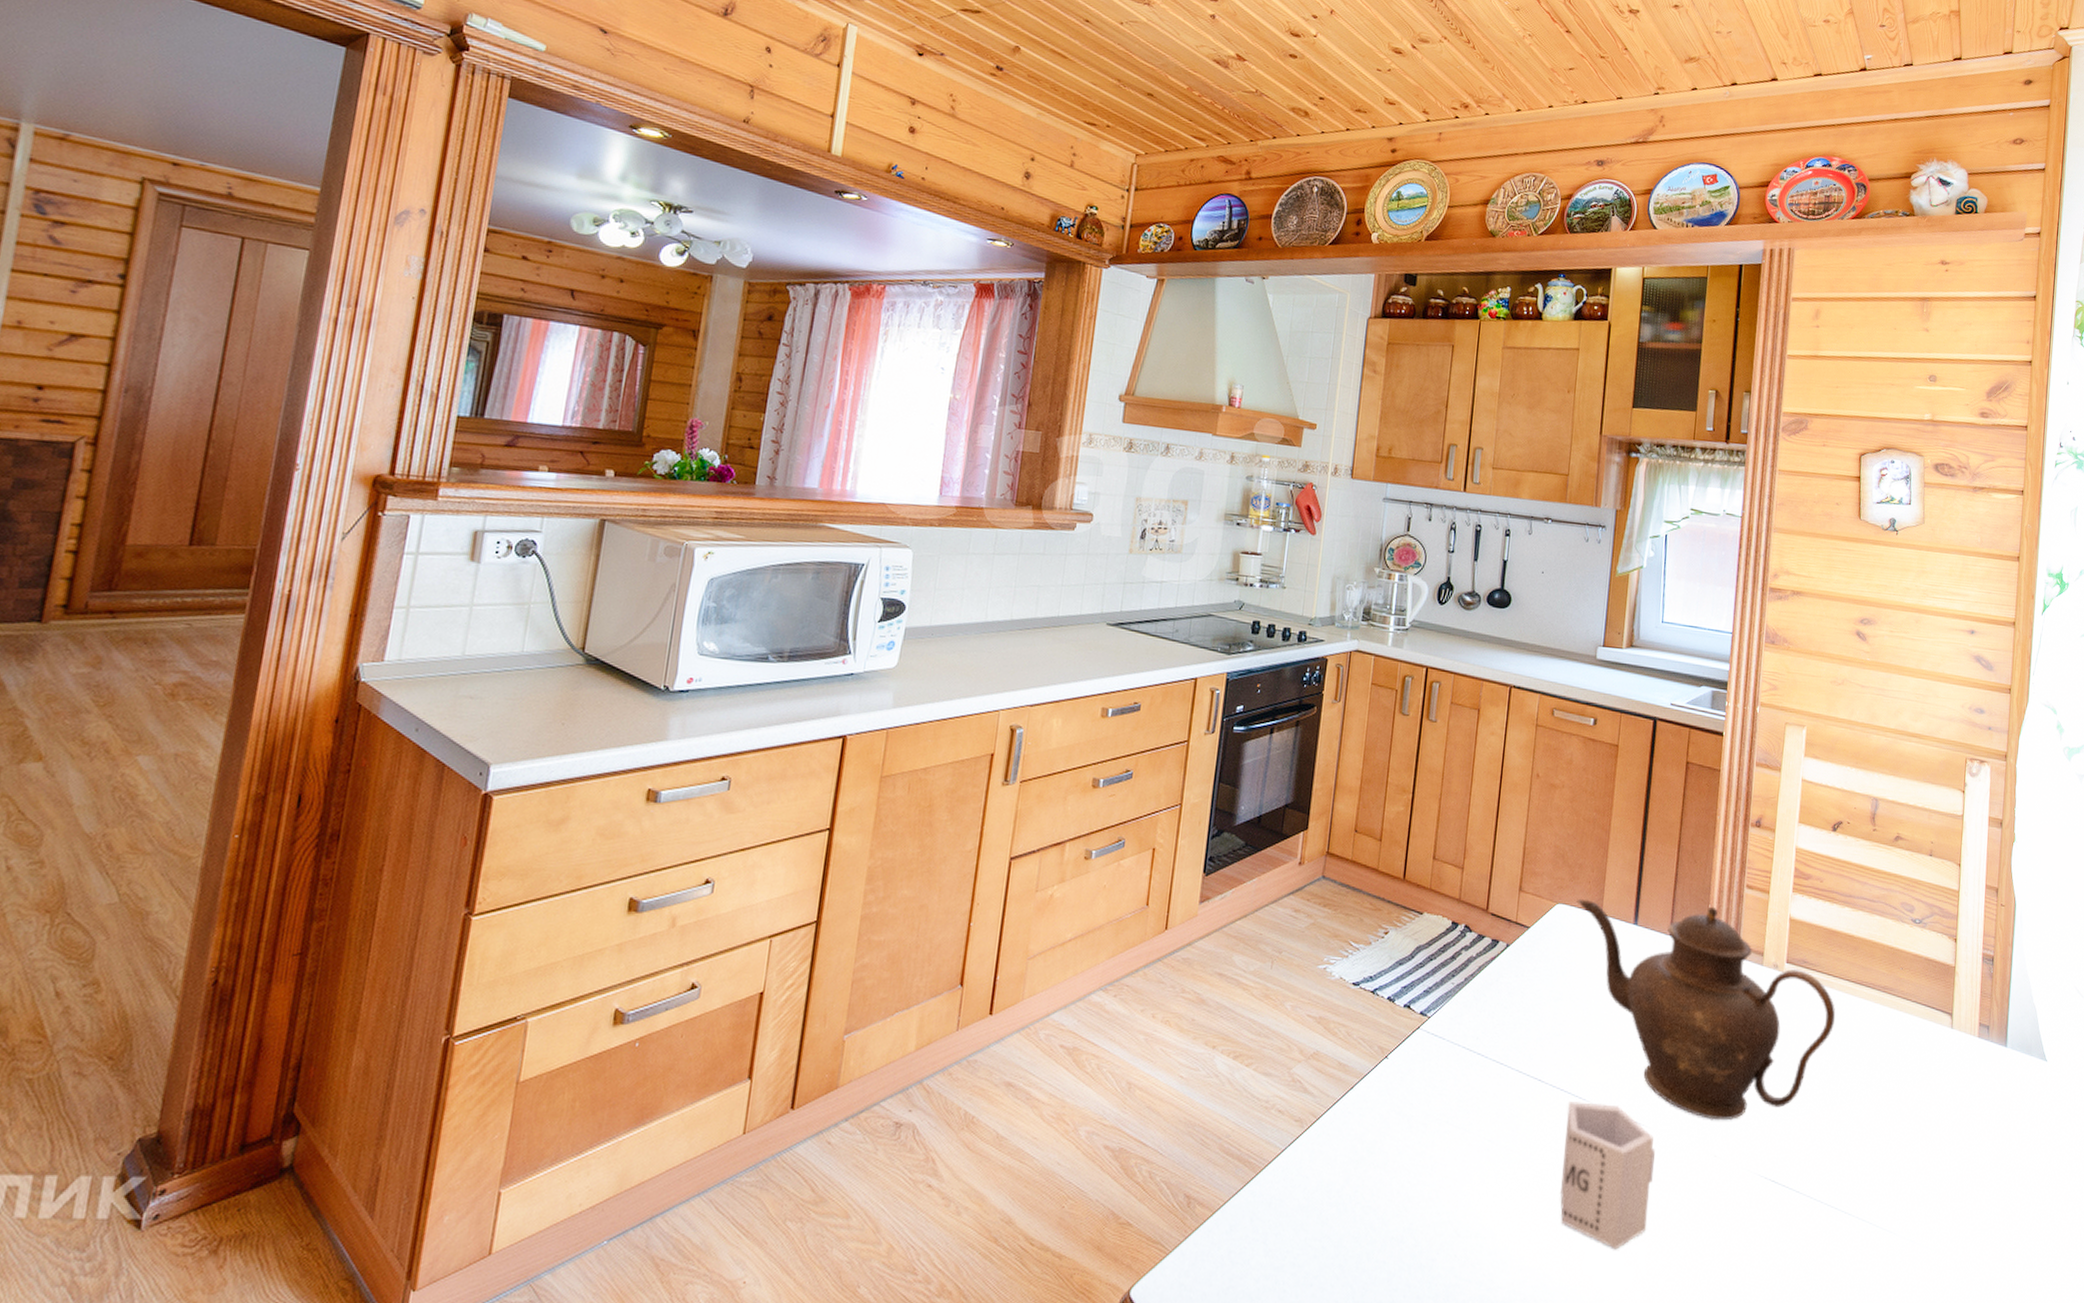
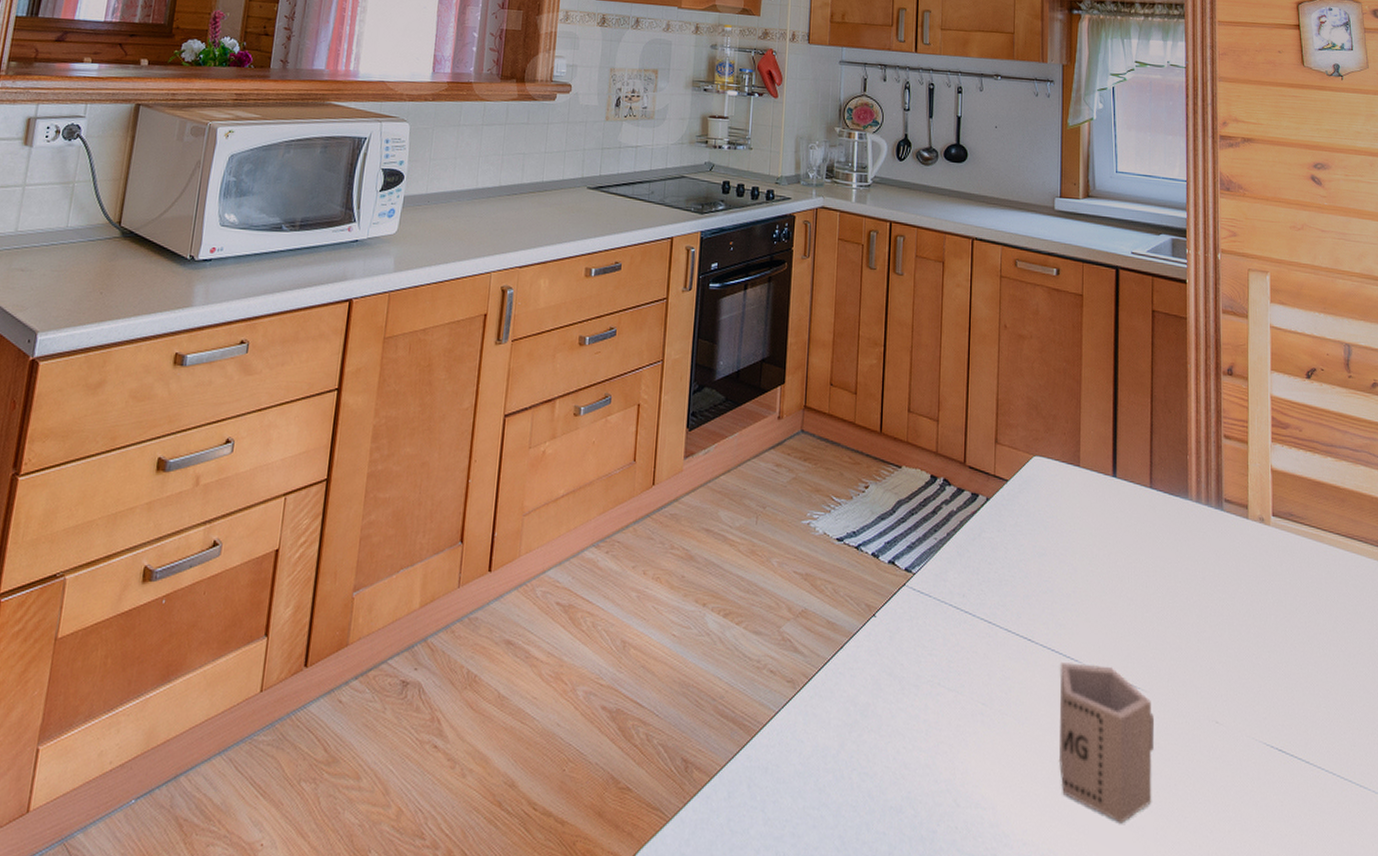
teapot: present [1576,898,1836,1121] -> none [1053,450,1329,684]

